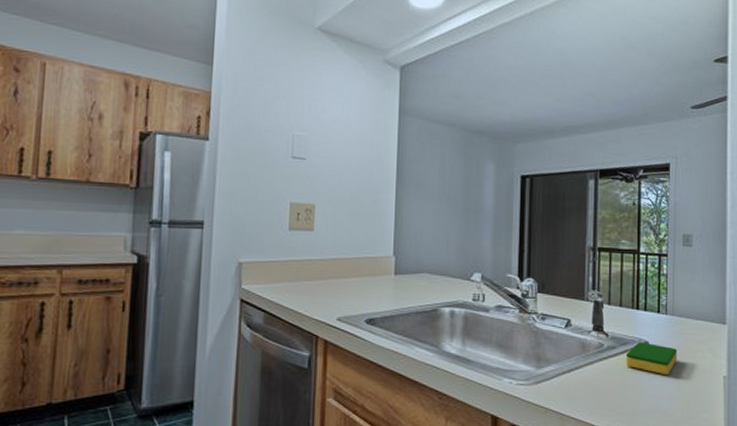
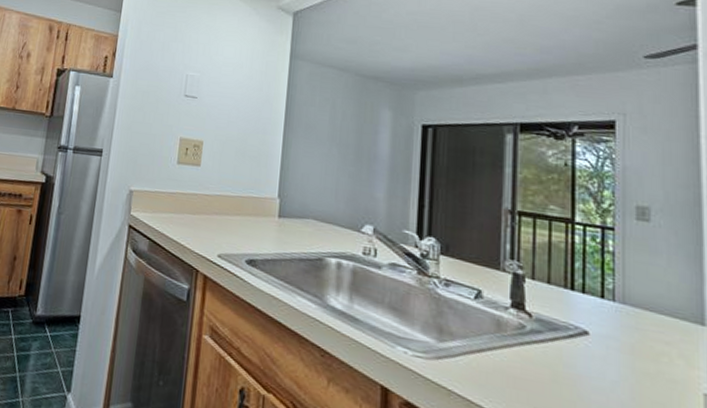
dish sponge: present [625,342,678,376] -> none [556,330,631,379]

